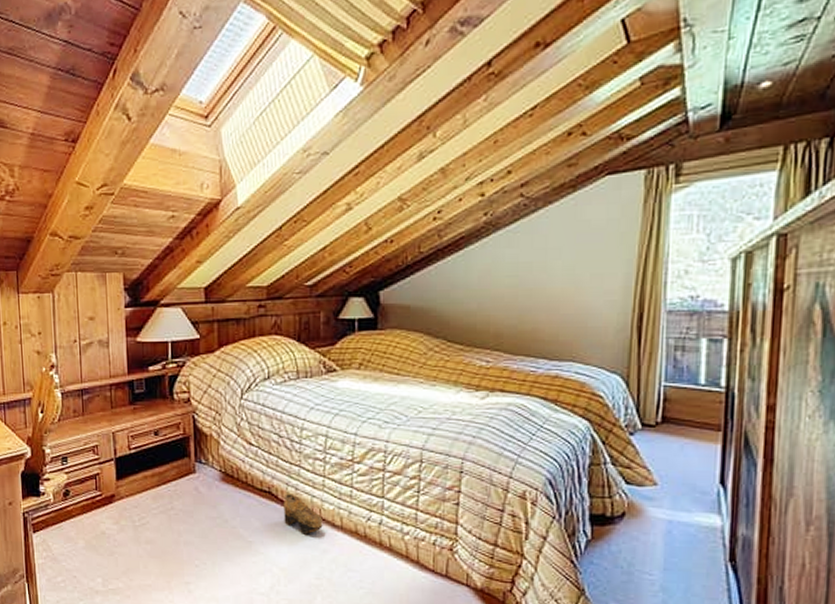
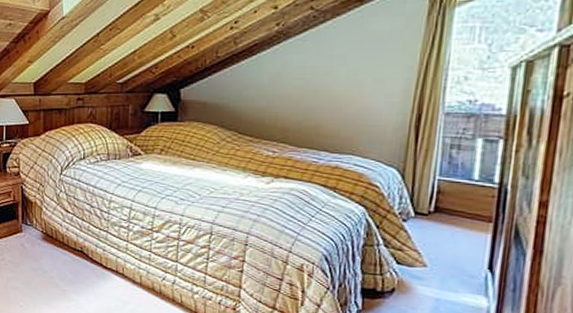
shoe: present [283,493,323,534] -> none [92,253,125,288]

